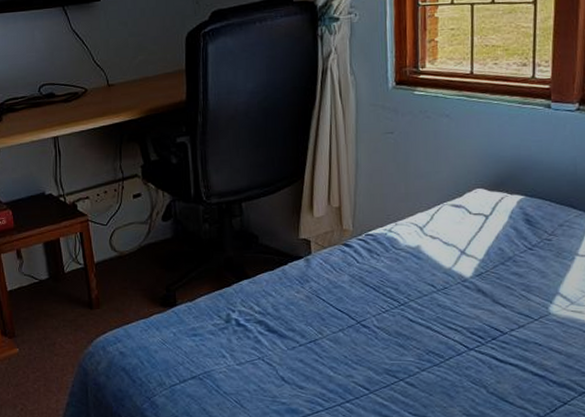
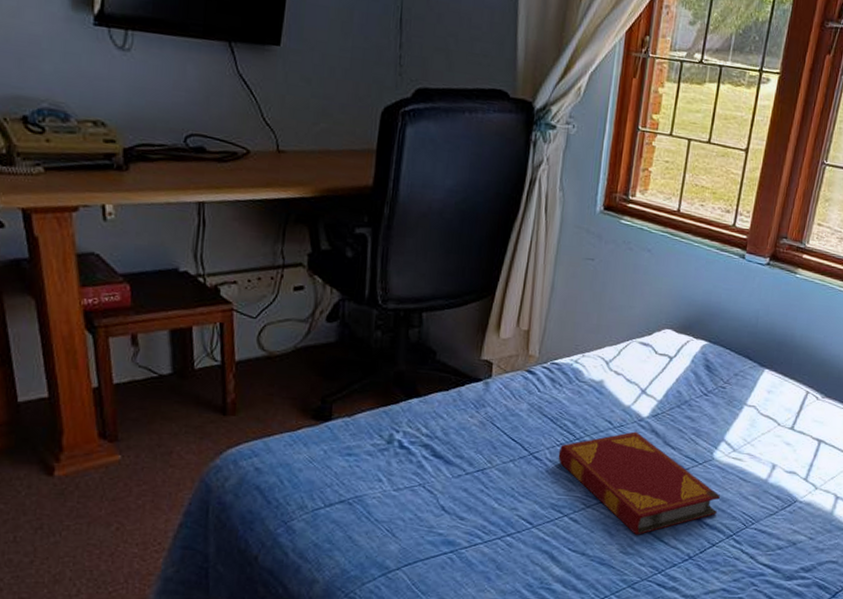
hardback book: none [385,292,565,396] -> present [558,431,721,535]

